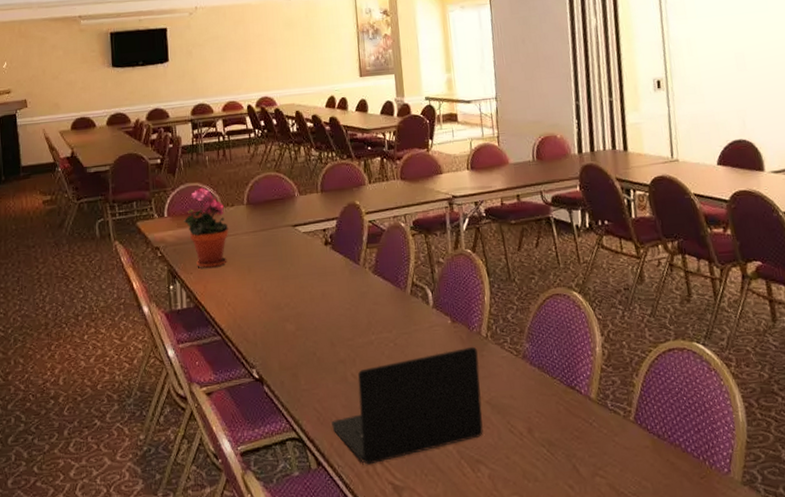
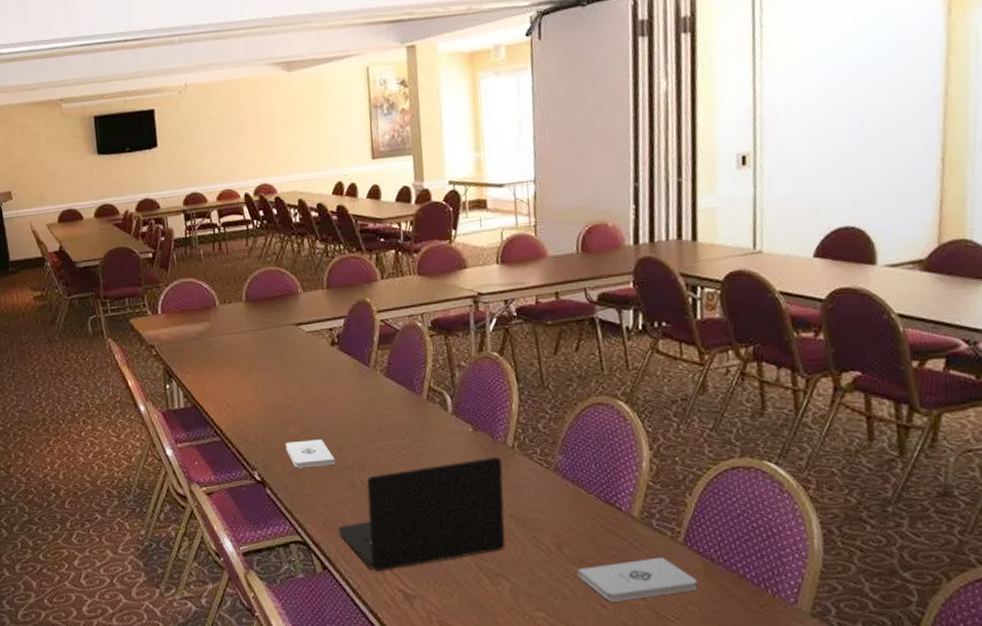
potted plant: present [184,187,229,269] -> none [178,283,227,369]
notepad: none [283,335,329,365] -> present [286,439,336,469]
notepad: none [546,436,648,482] -> present [577,557,698,602]

